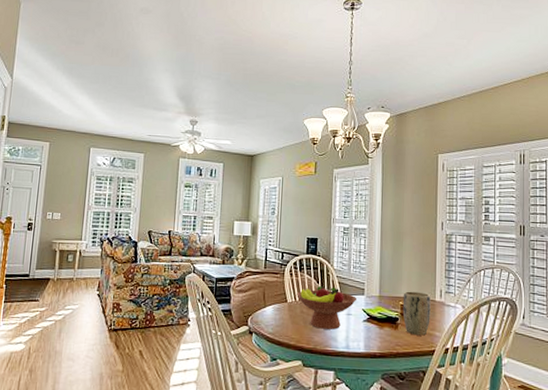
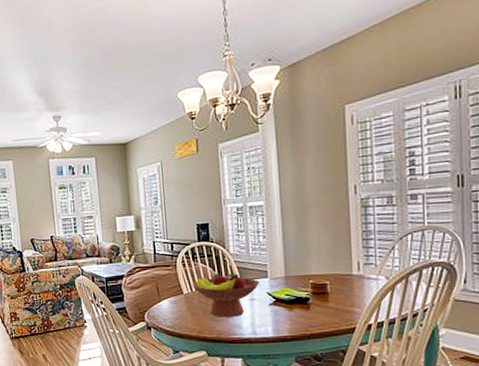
plant pot: present [402,291,431,336] -> none [313,267,348,314]

